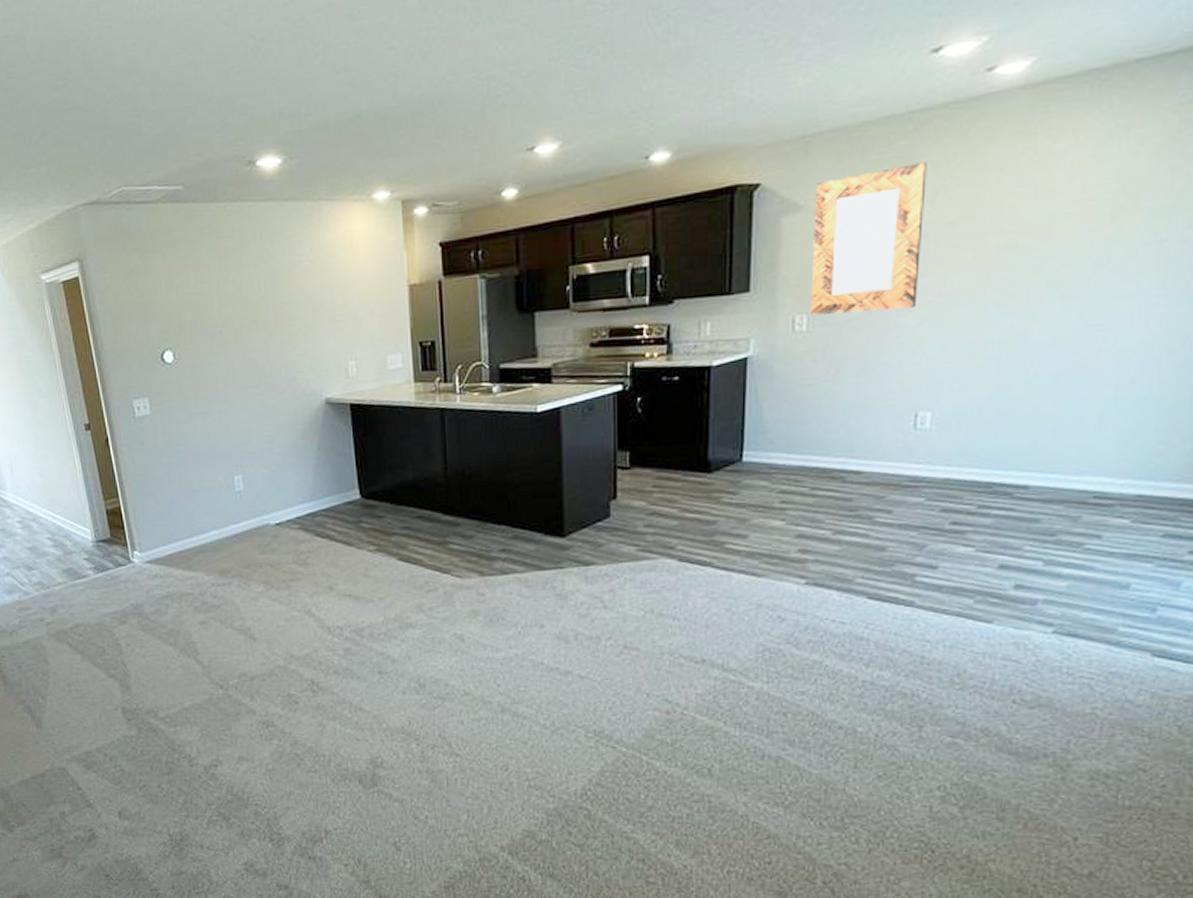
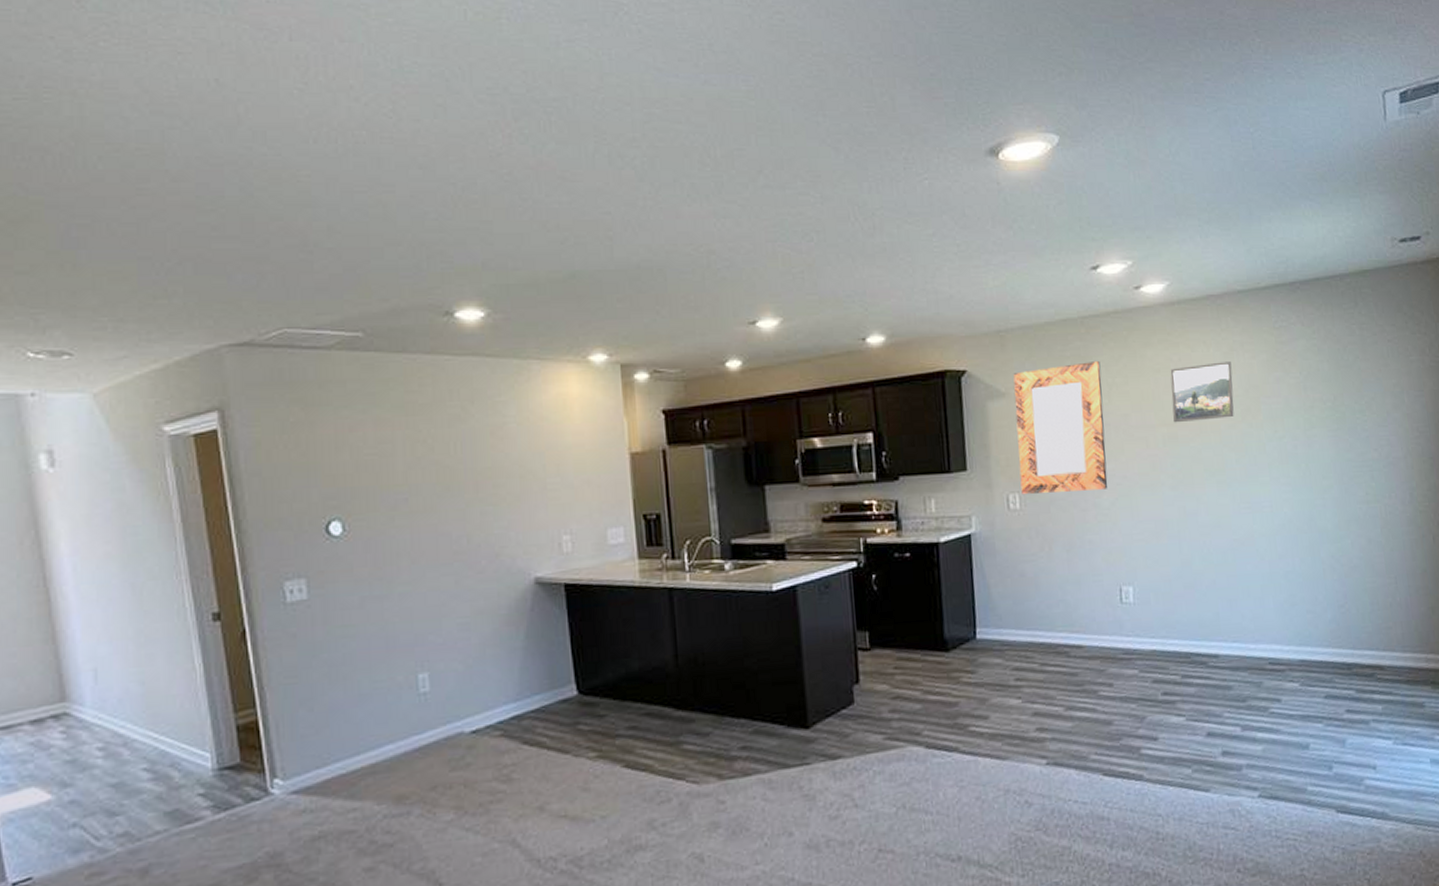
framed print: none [1015,151,1108,230] -> present [1170,361,1234,423]

